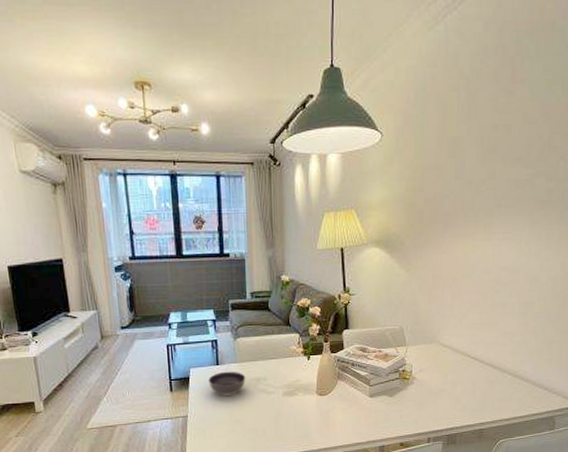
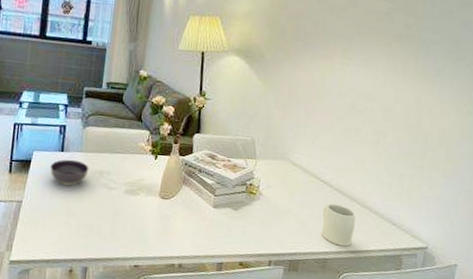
mug: none [475,378,509,416] -> present [321,203,356,246]

